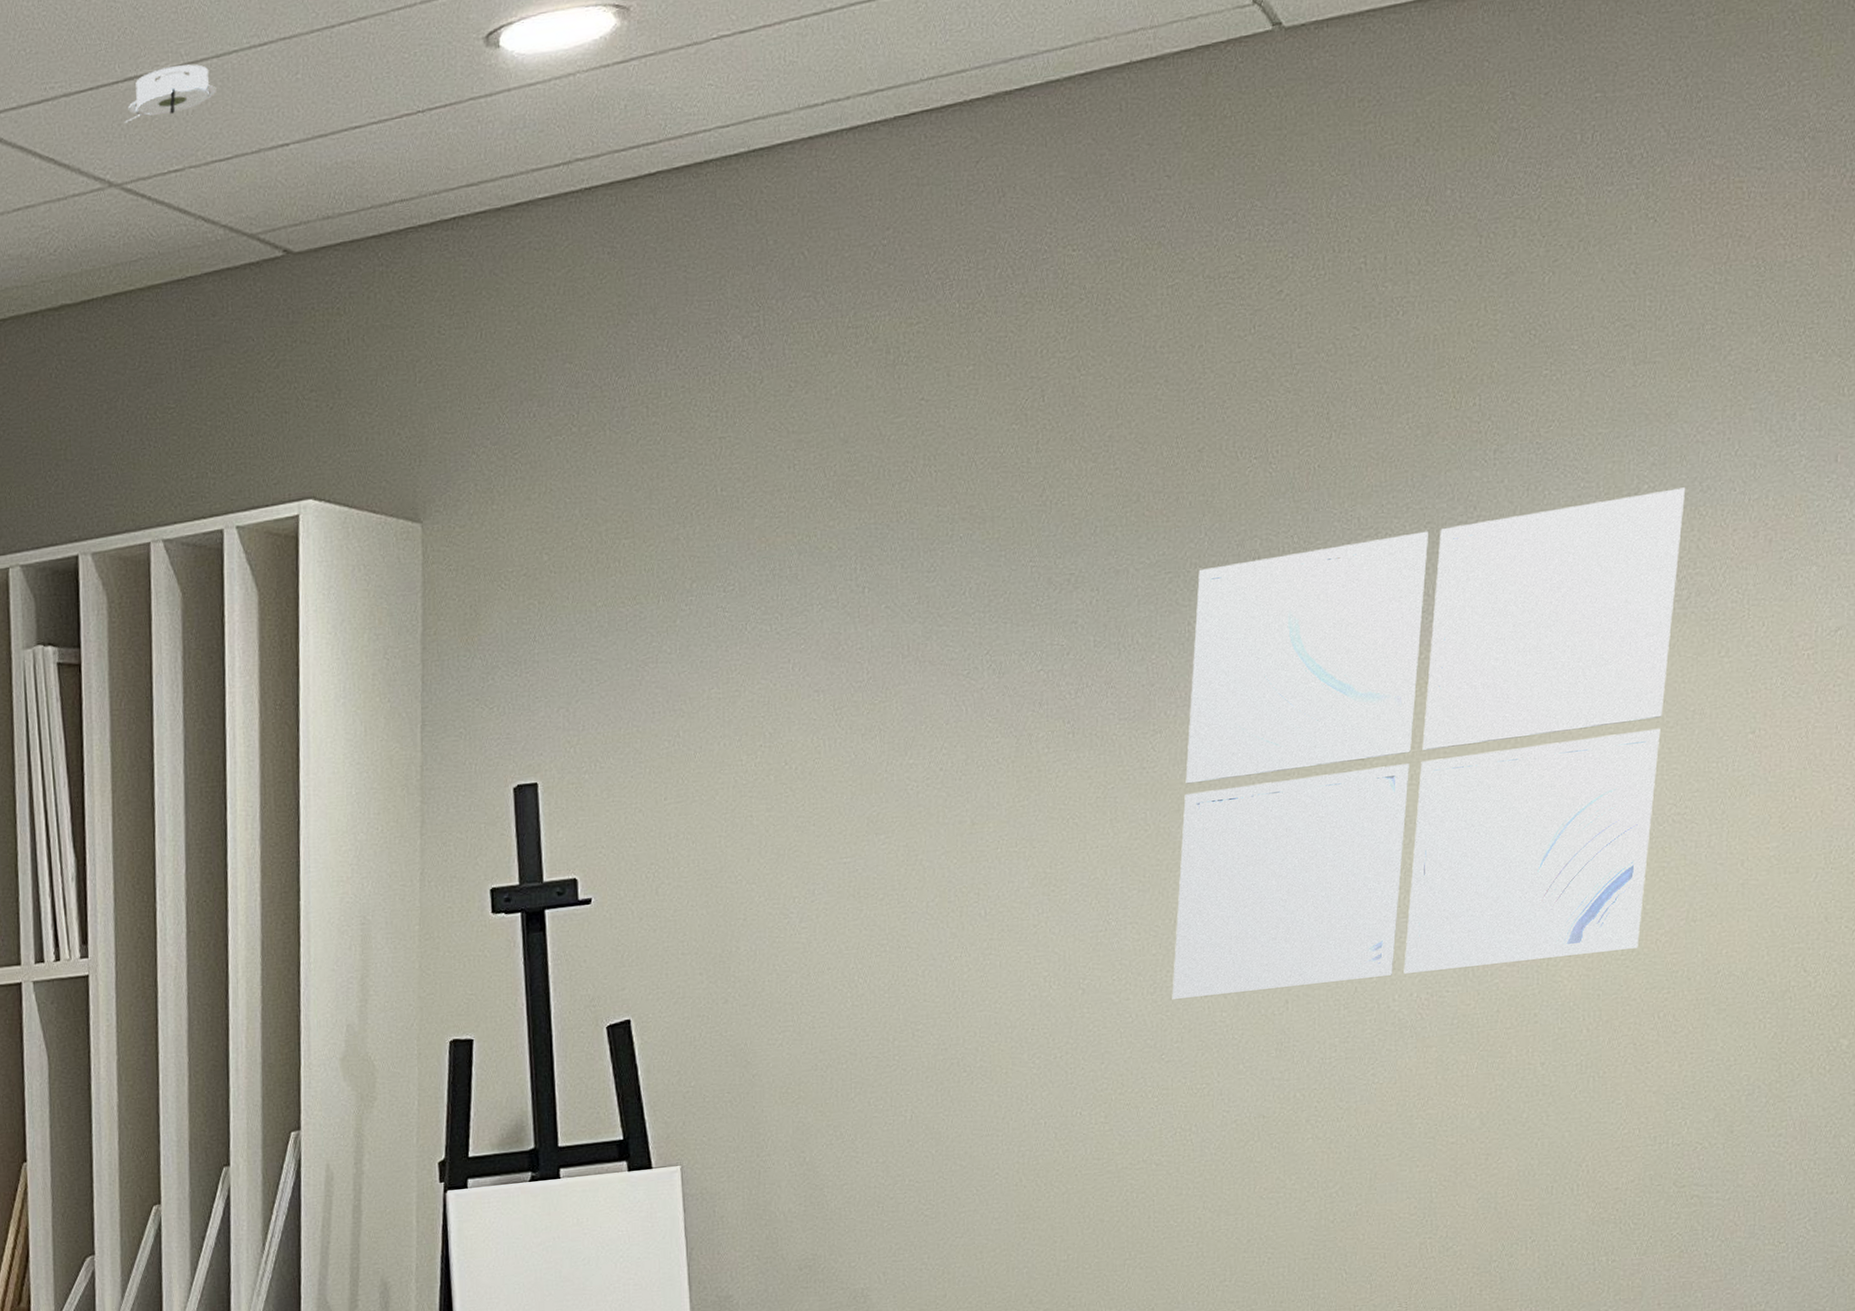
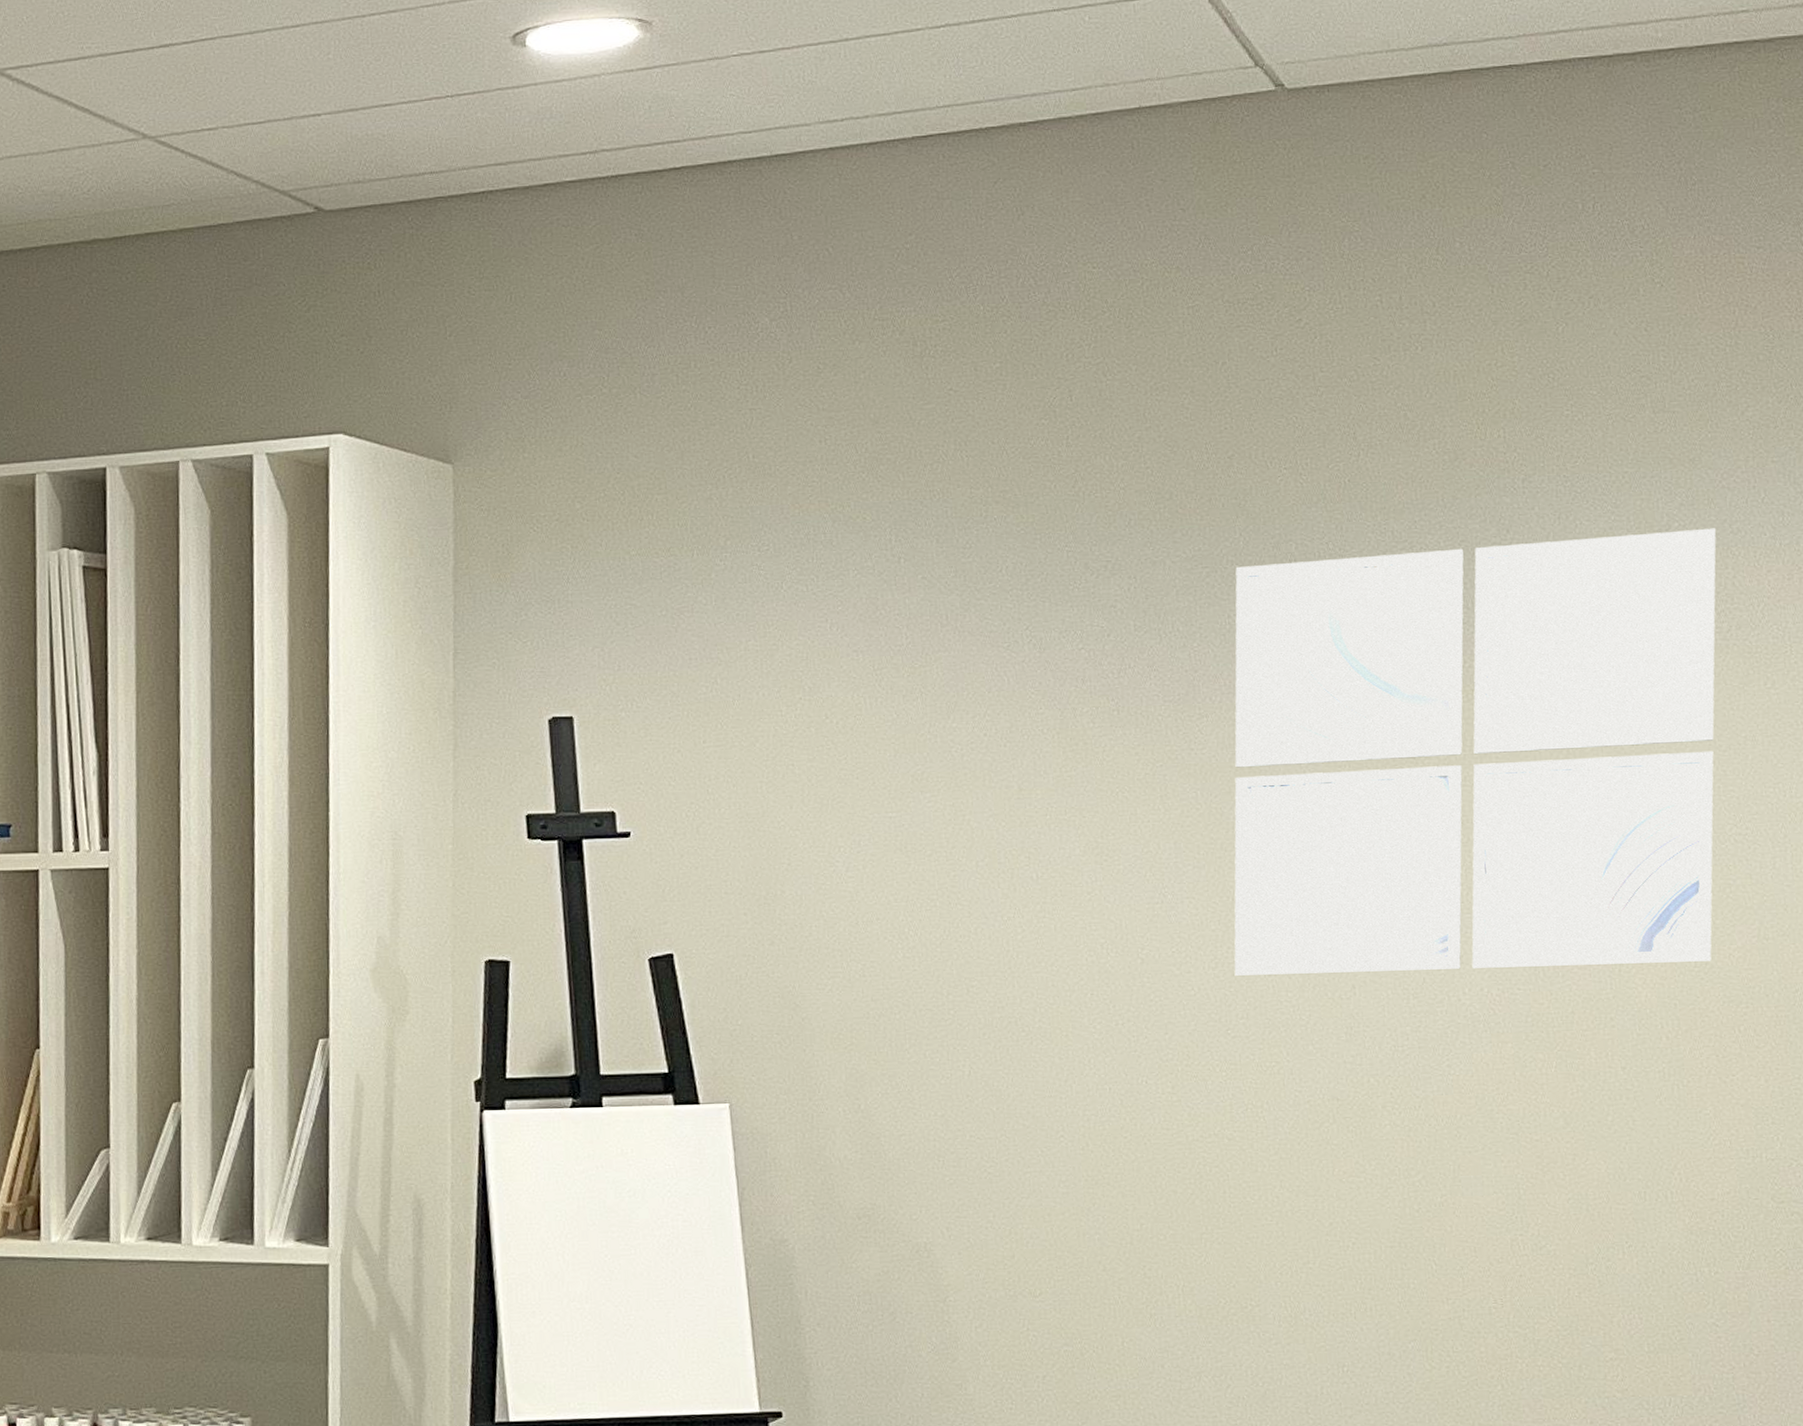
smoke detector: present [124,64,217,123] -> none [159,38,250,84]

